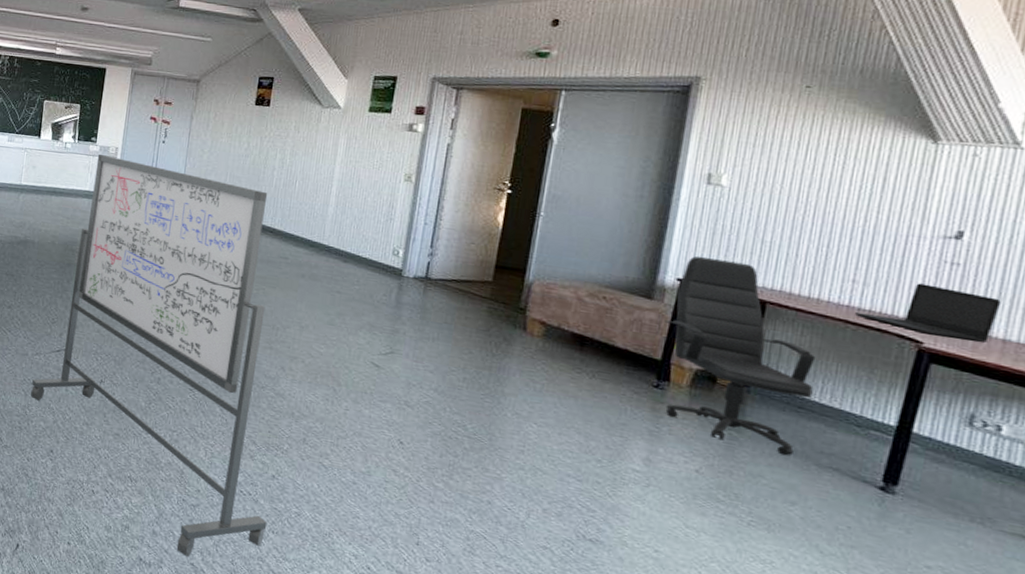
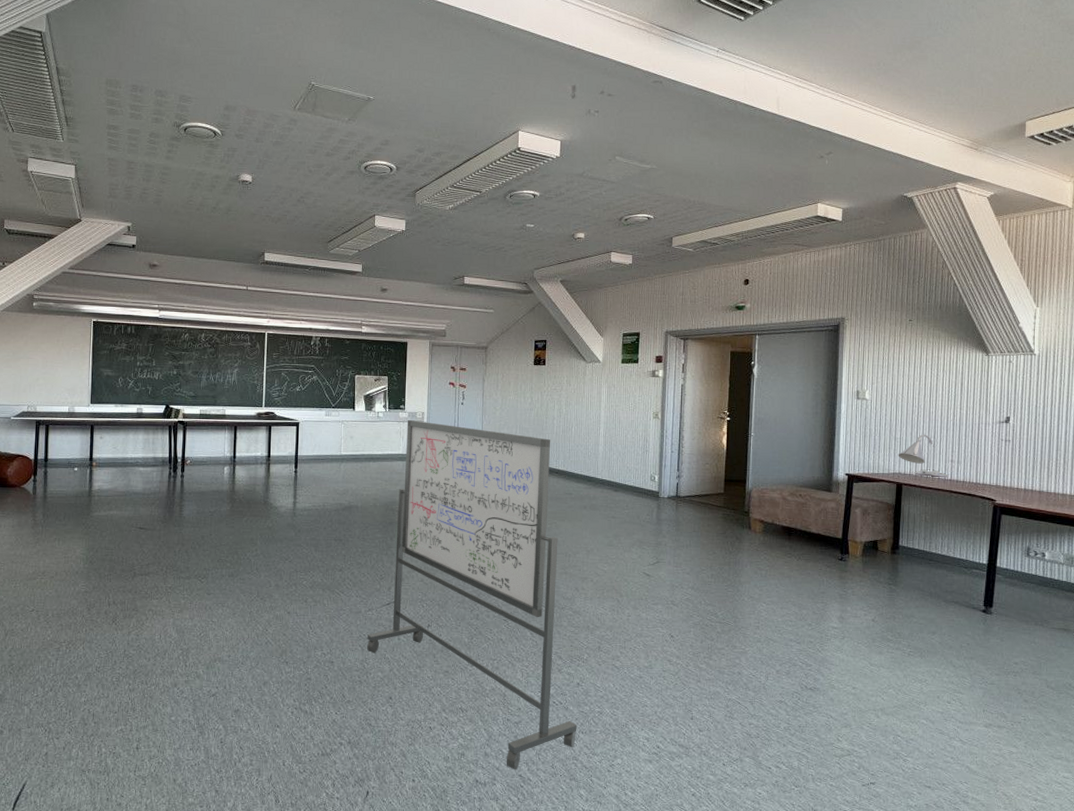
office chair: present [664,255,816,456] -> none [841,454,937,598]
table lamp: none [764,240,845,302] -> present [898,434,948,477]
laptop: present [854,283,1001,343] -> none [954,457,1035,495]

